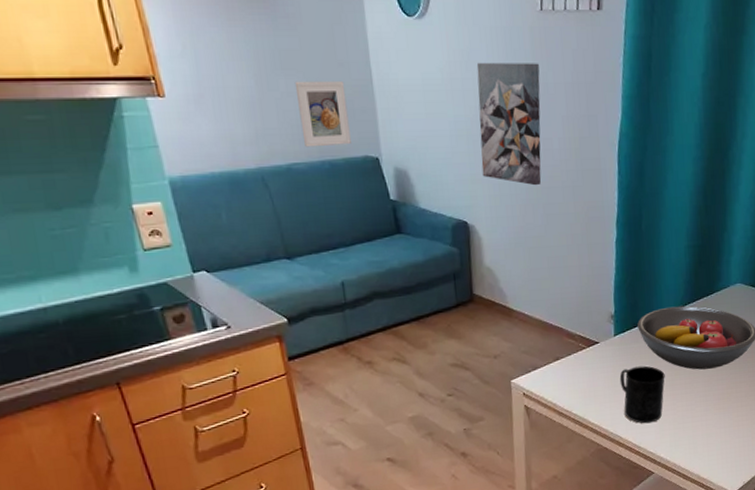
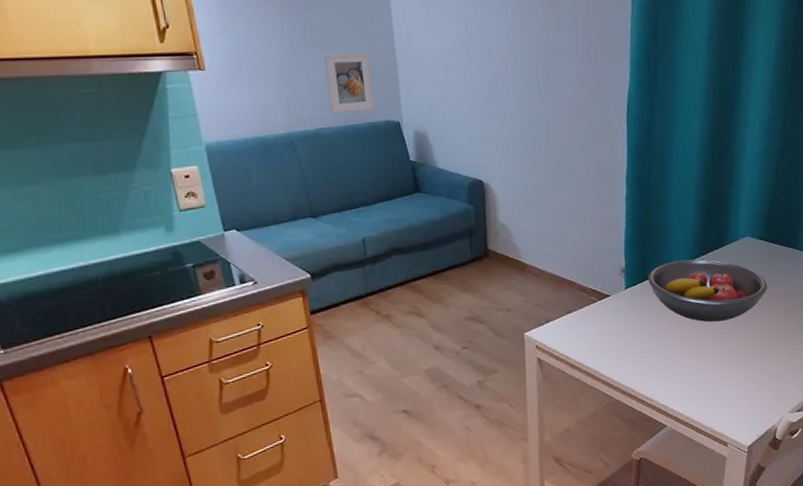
wall art: present [476,63,542,186] -> none [492,32,554,146]
mug: present [619,365,665,424] -> none [631,318,676,376]

